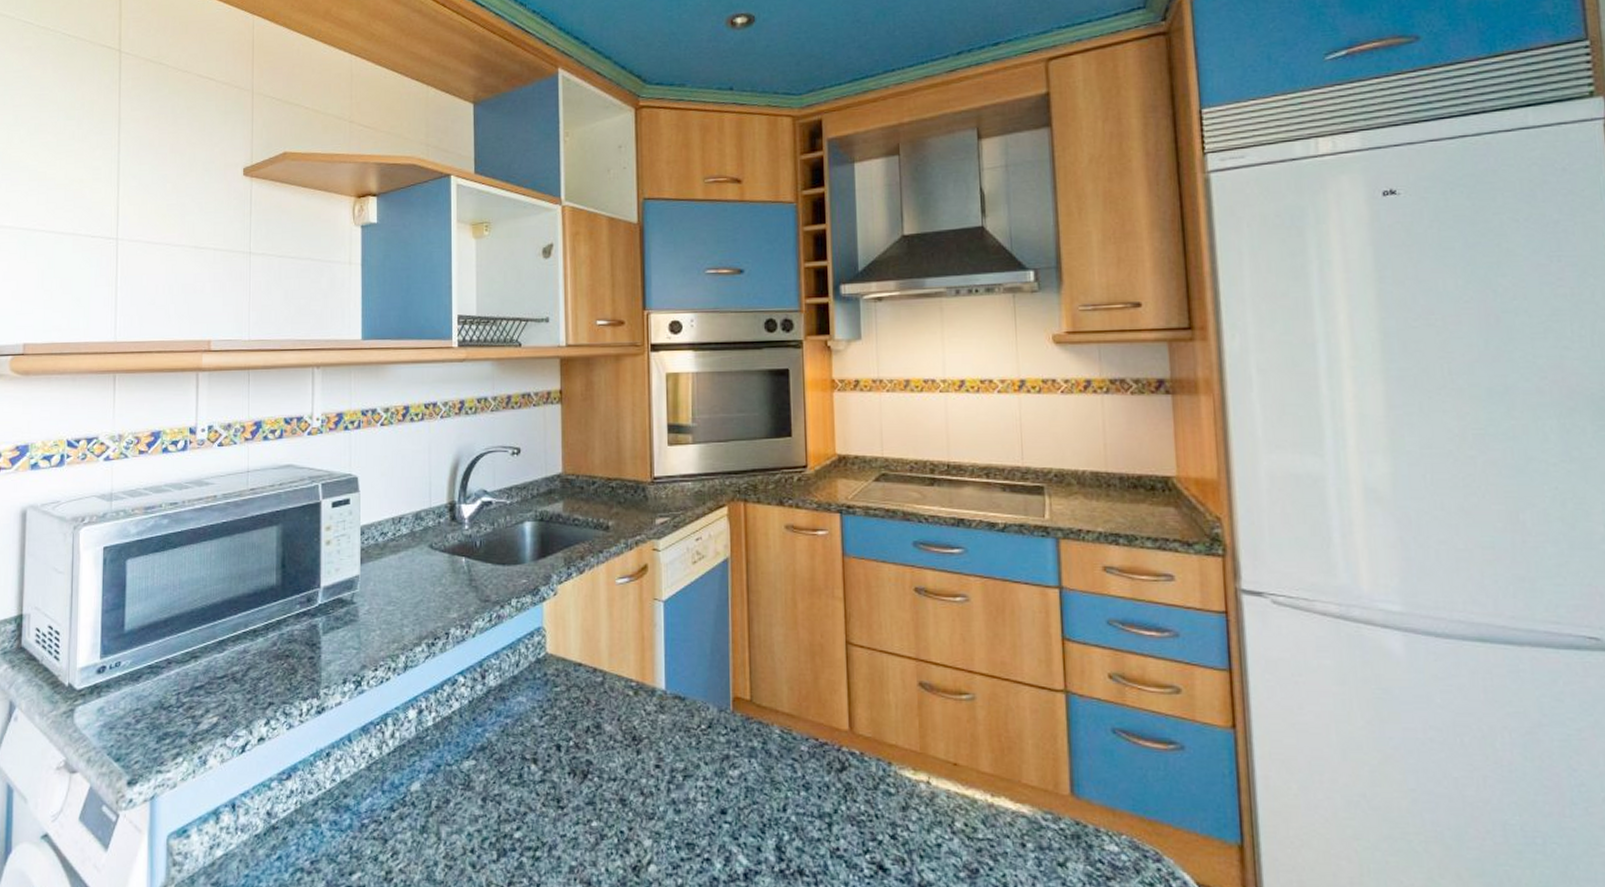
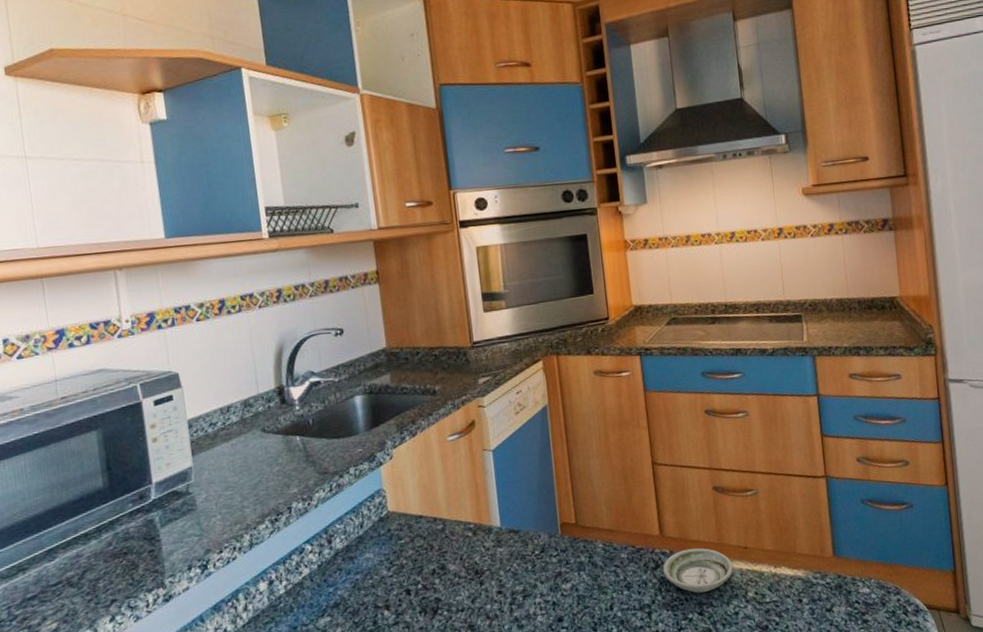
saucer: none [850,753,938,811] -> present [663,548,733,593]

